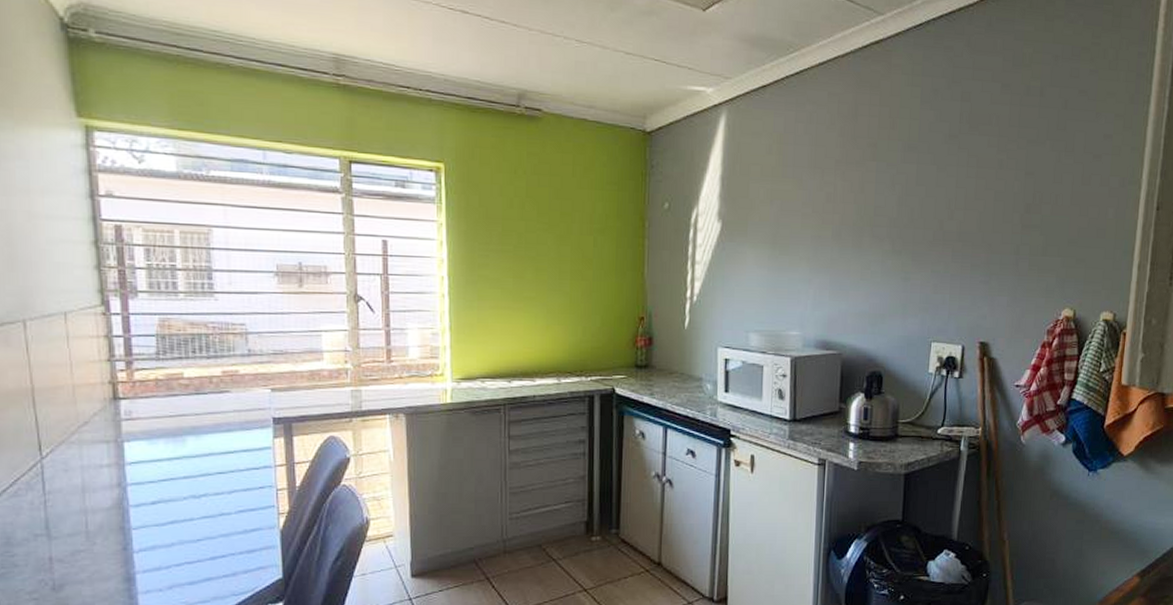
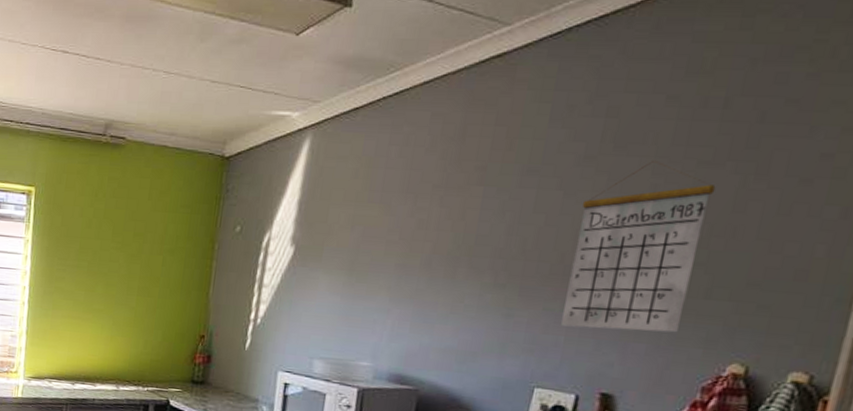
calendar: none [945,140,1041,286] -> present [560,161,716,333]

